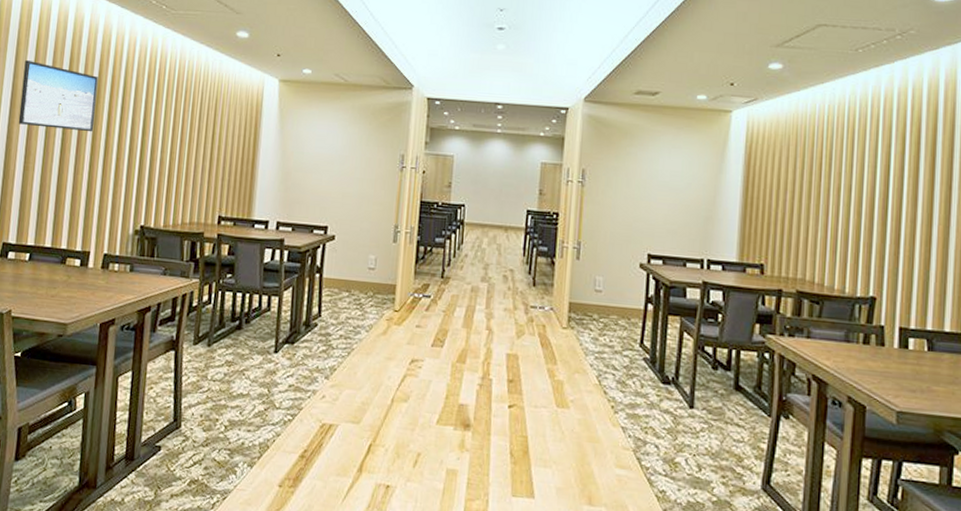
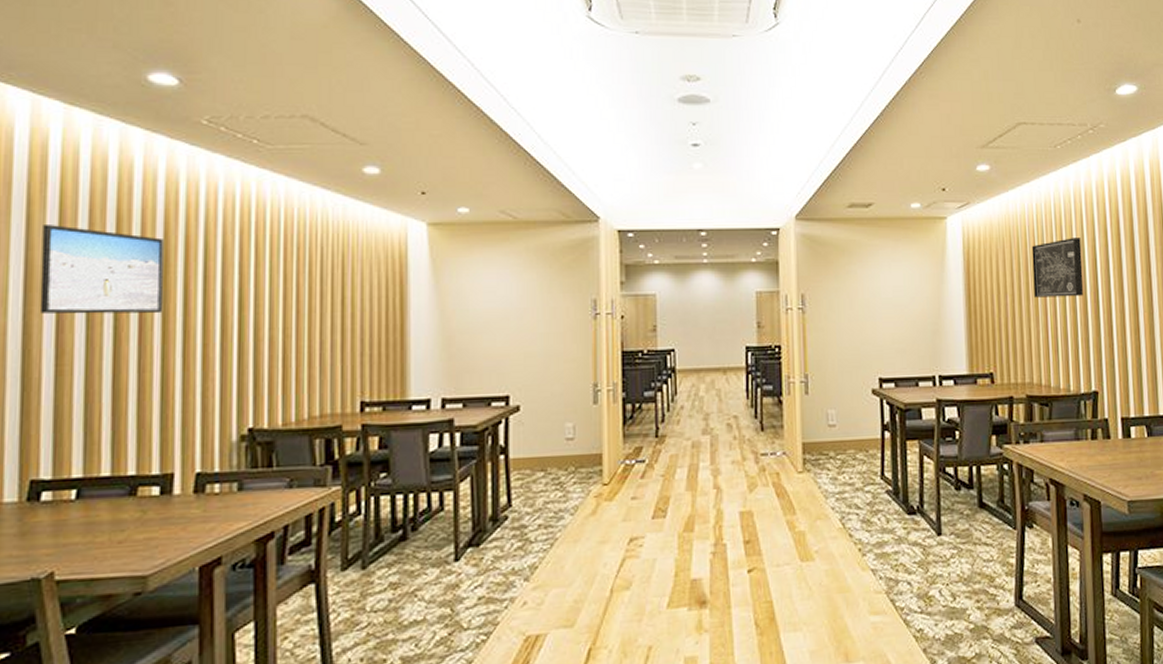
wall art: none [816,142,875,201] -> present [1031,238,1084,298]

